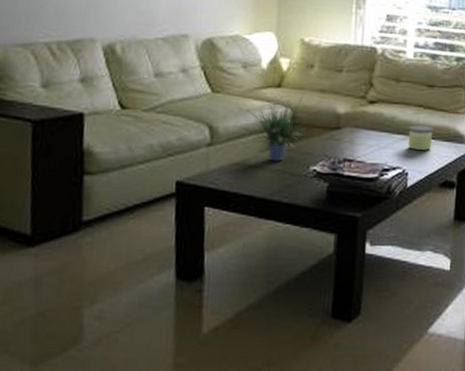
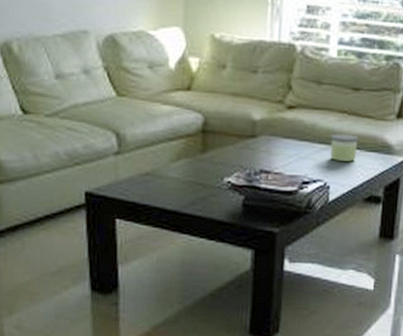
potted plant: present [237,94,318,162] -> none [146,98,232,172]

